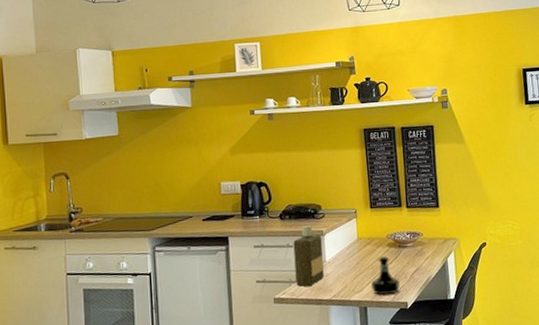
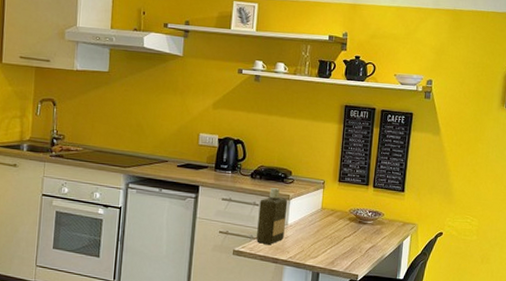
tequila bottle: present [371,256,400,295] -> none [327,229,354,266]

